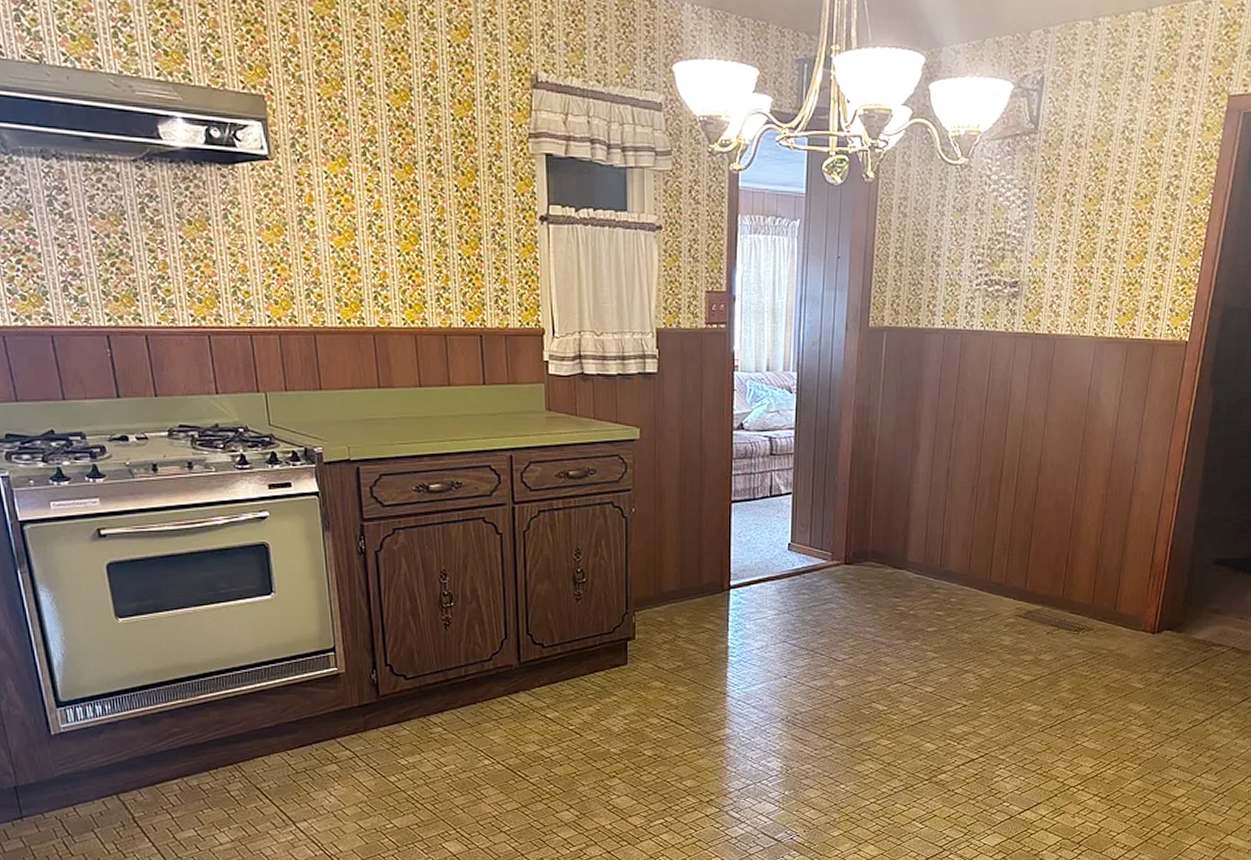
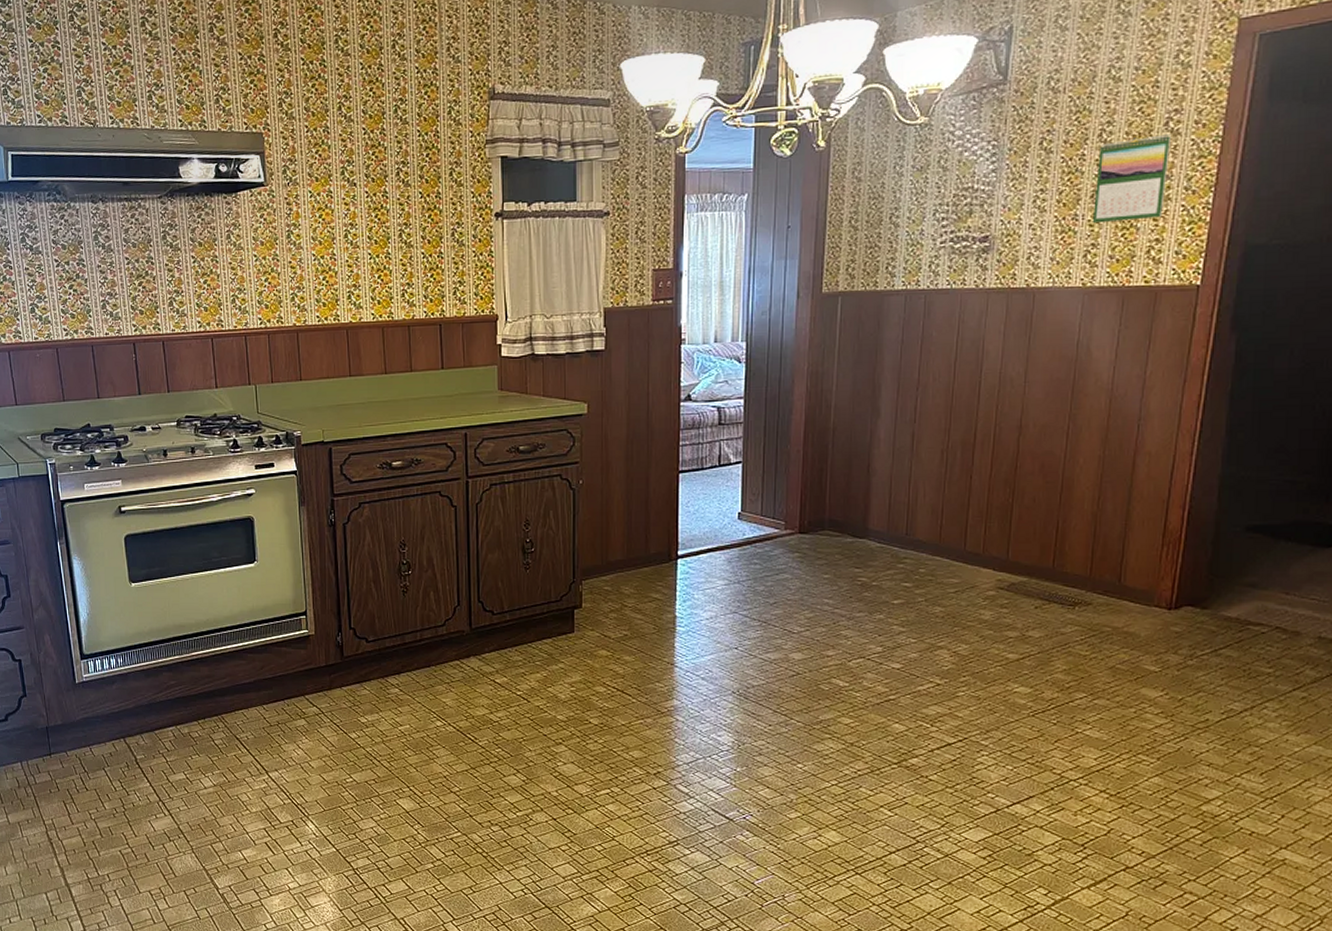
calendar: none [1104,198,1172,278] -> present [1092,134,1172,224]

